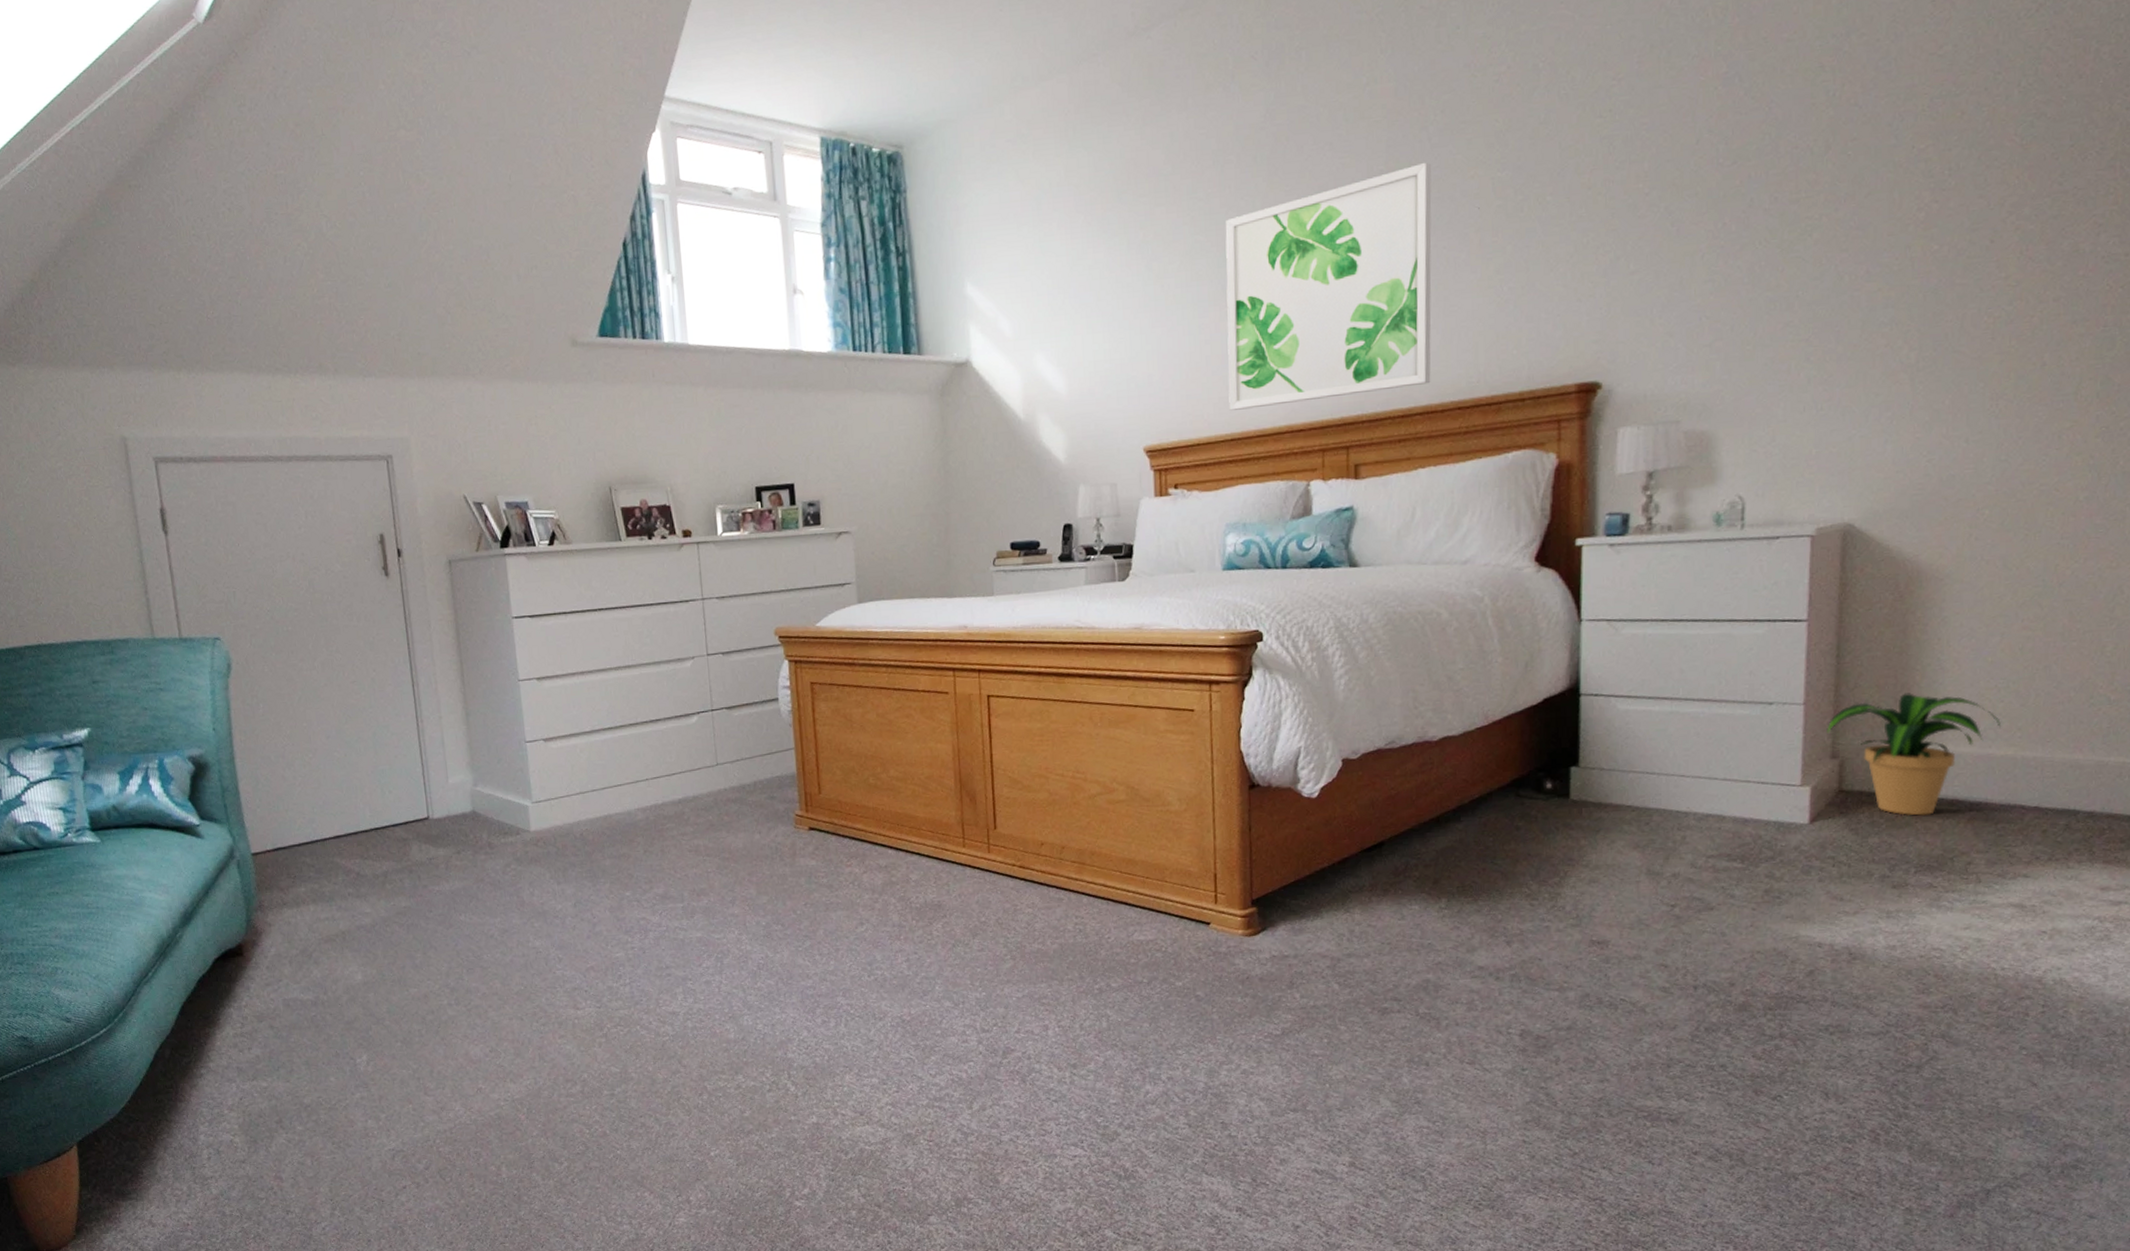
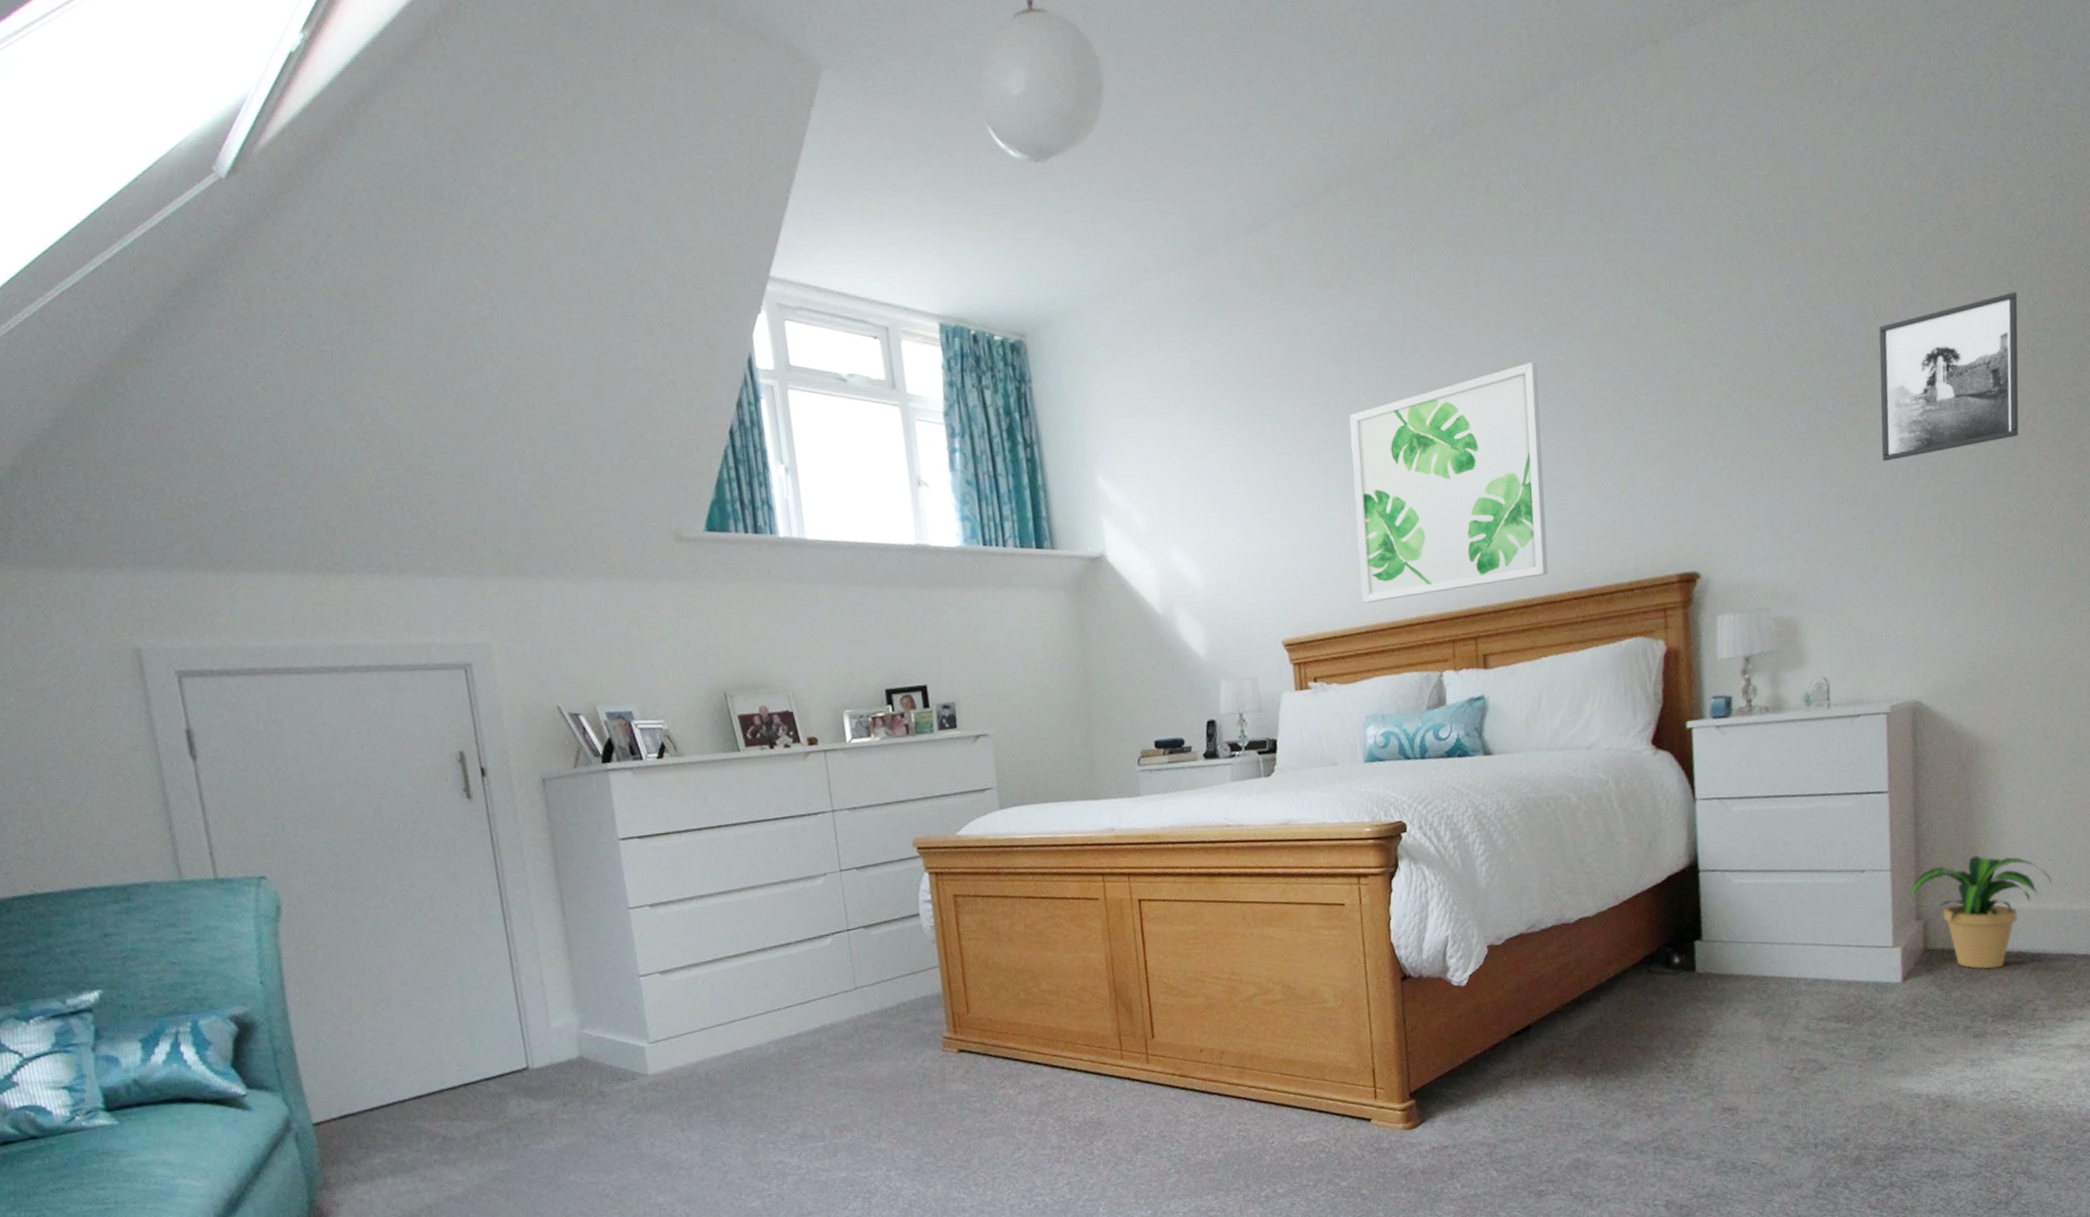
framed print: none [1825,72,2007,263] -> present [1879,292,2019,461]

